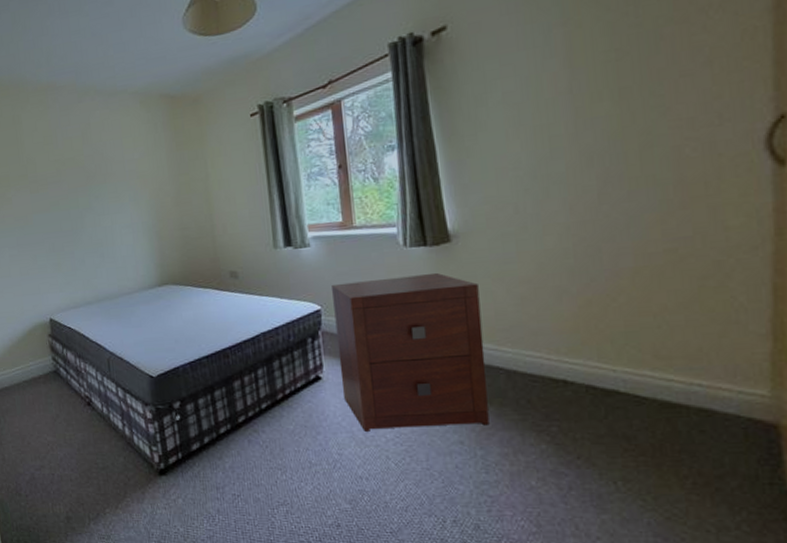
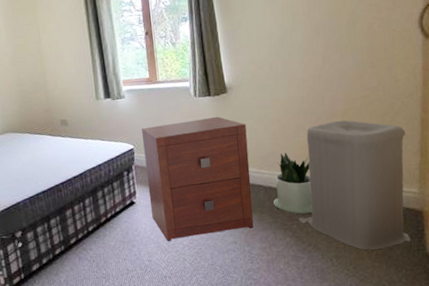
planter: none [520,325,584,413] -> present [273,153,313,215]
laundry basket: none [559,282,757,475] -> present [298,120,411,250]

